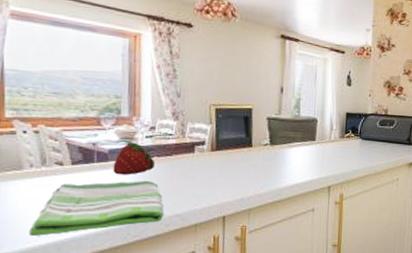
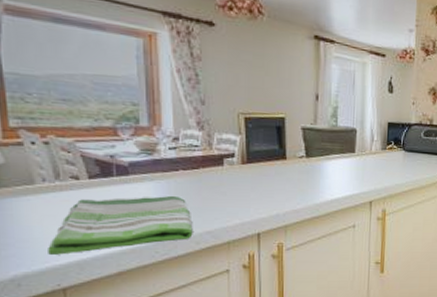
fruit: present [112,142,156,175] -> none [134,154,181,190]

